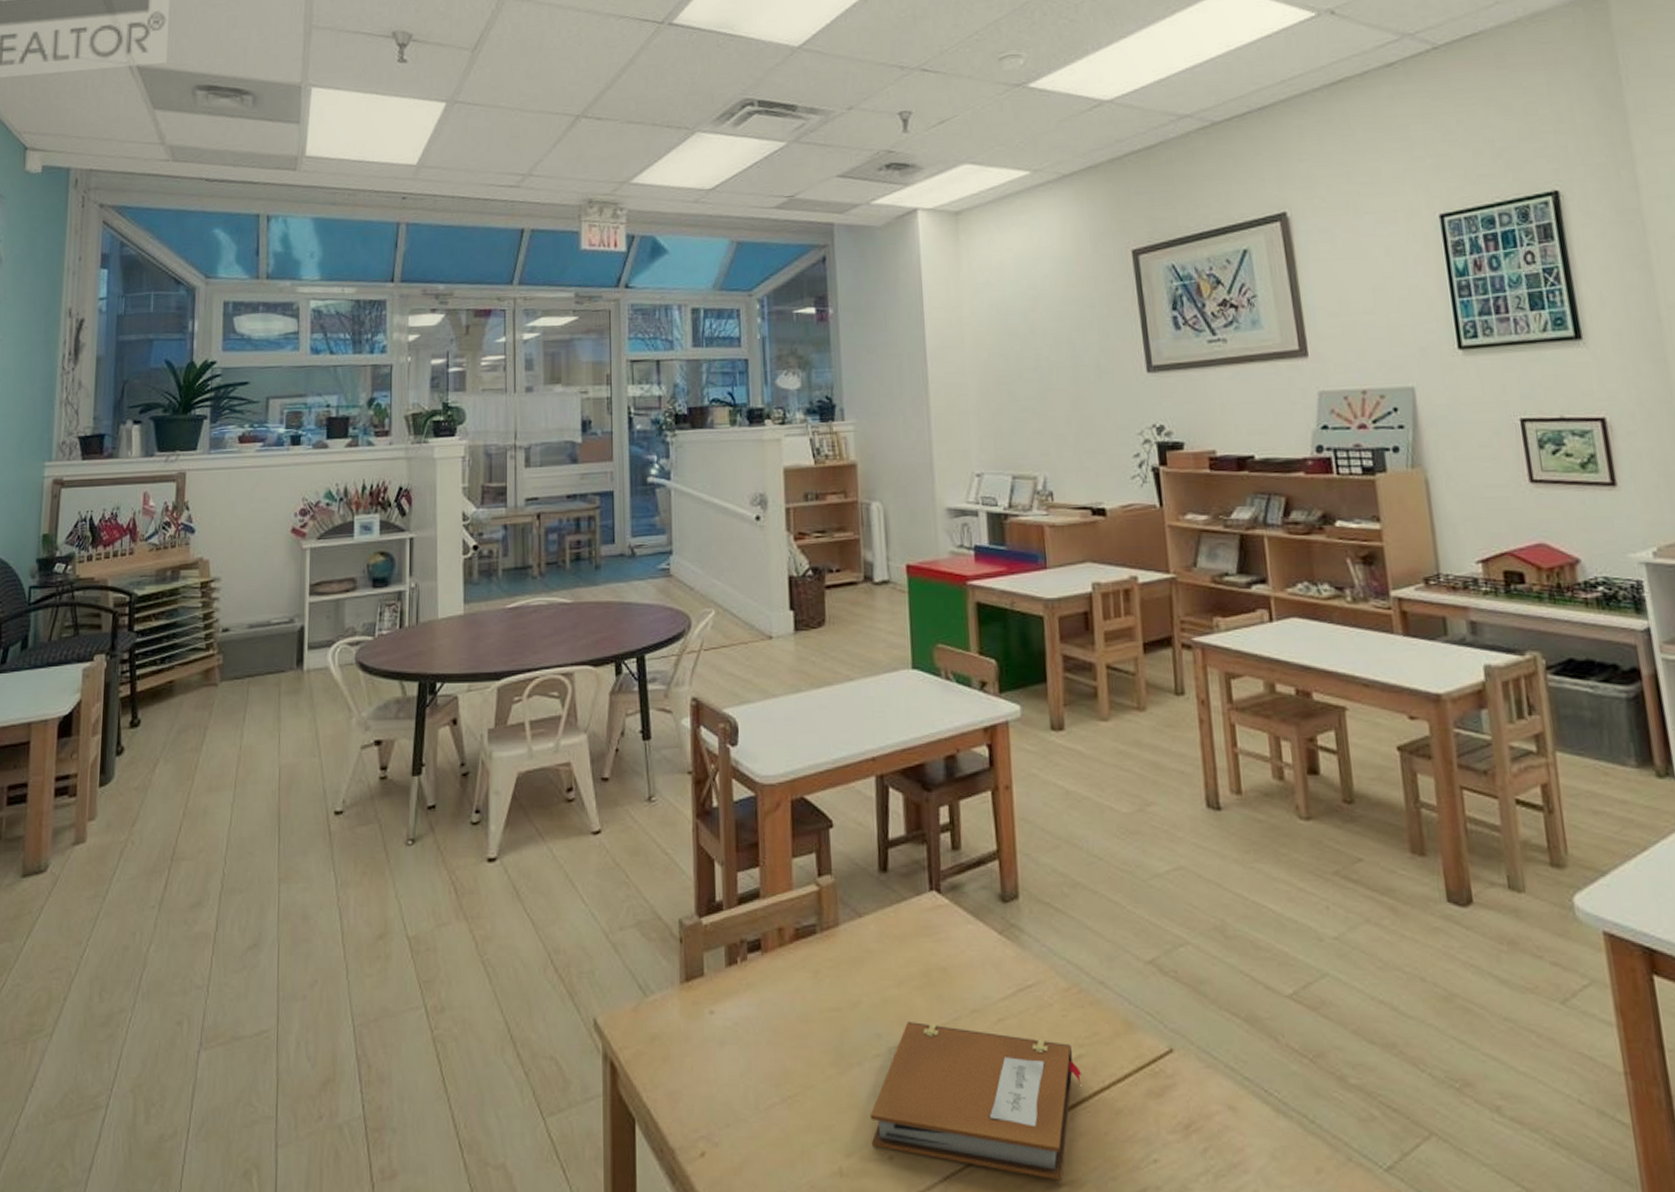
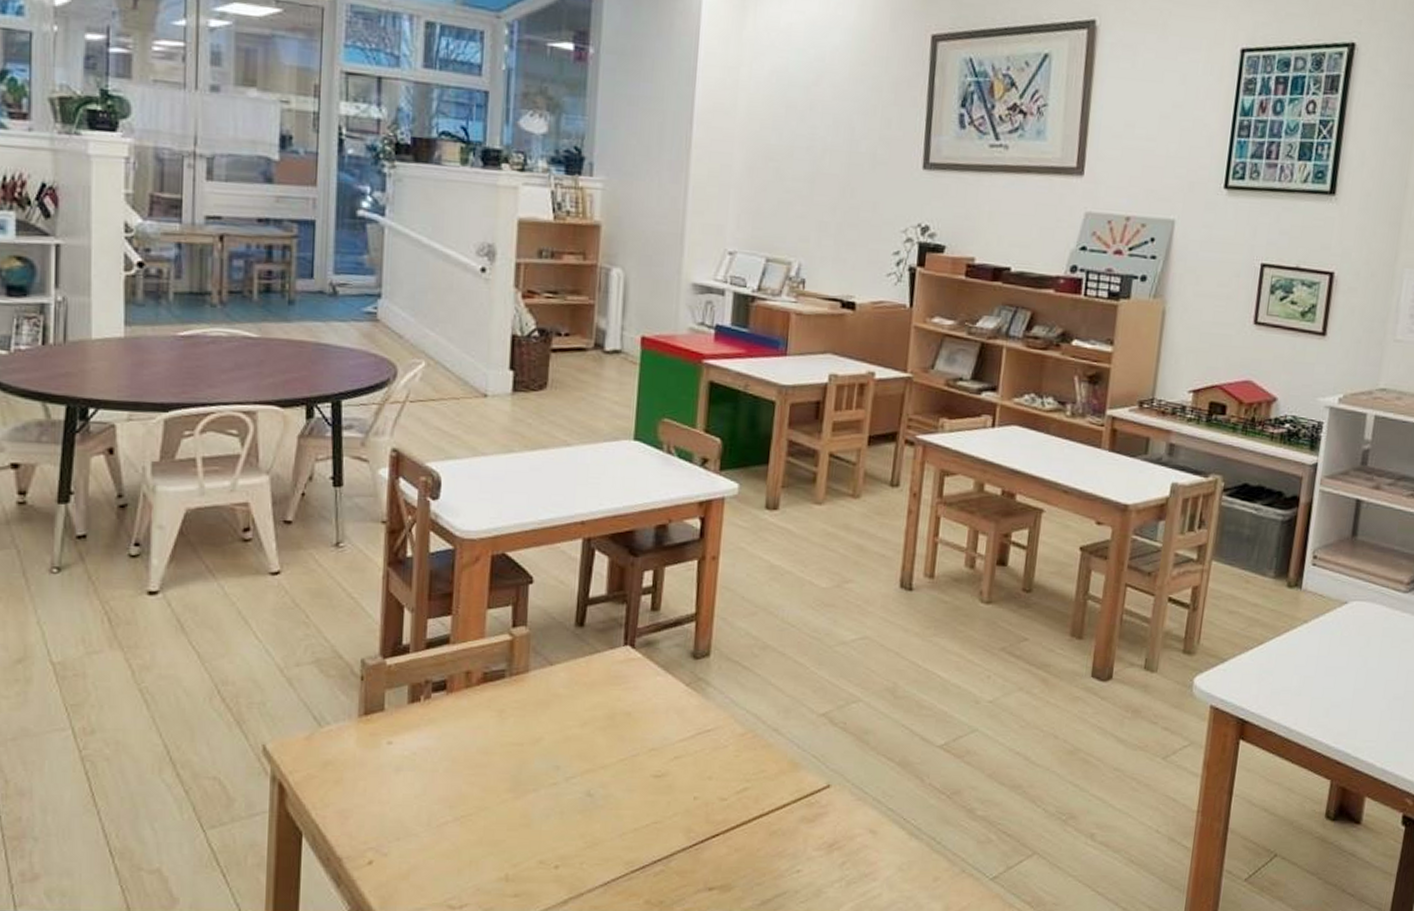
notebook: present [871,1022,1082,1181] -> none [540,757,744,886]

